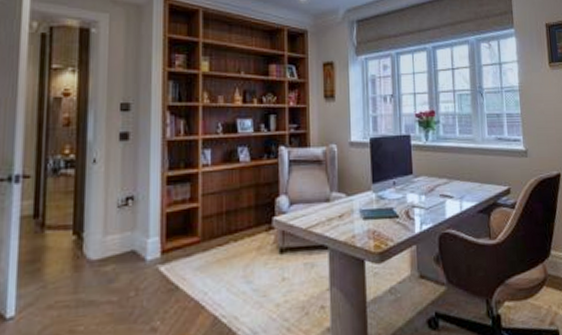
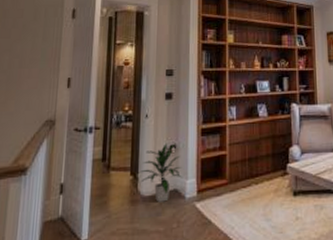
indoor plant: none [85,194,143,267] -> present [140,143,183,202]

